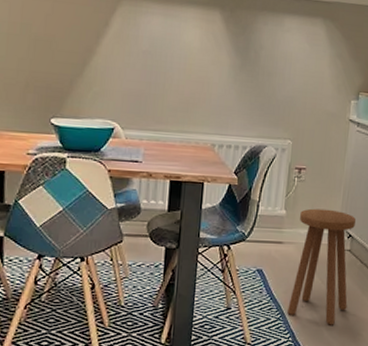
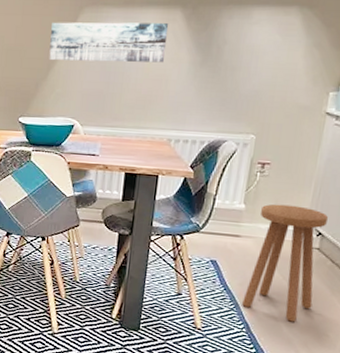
wall art: none [84,12,209,65] -> present [49,22,169,63]

